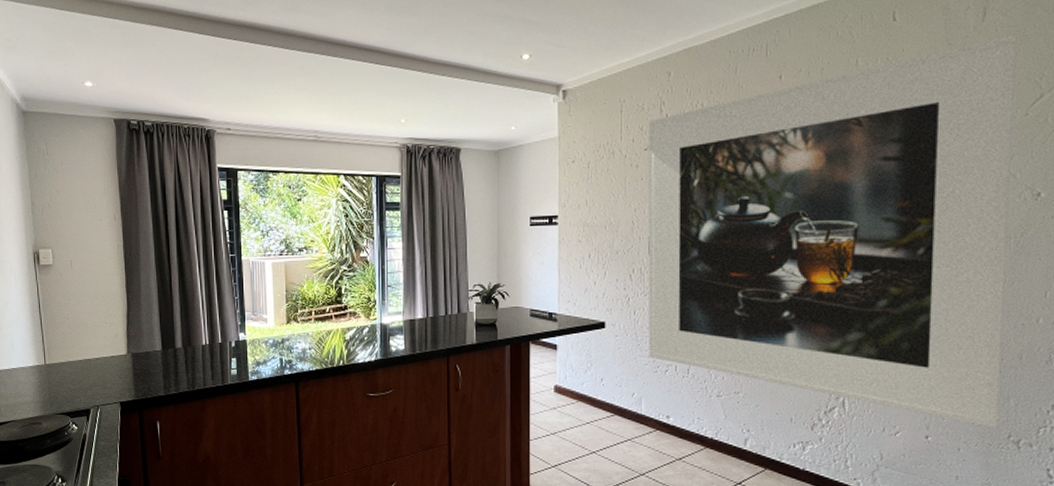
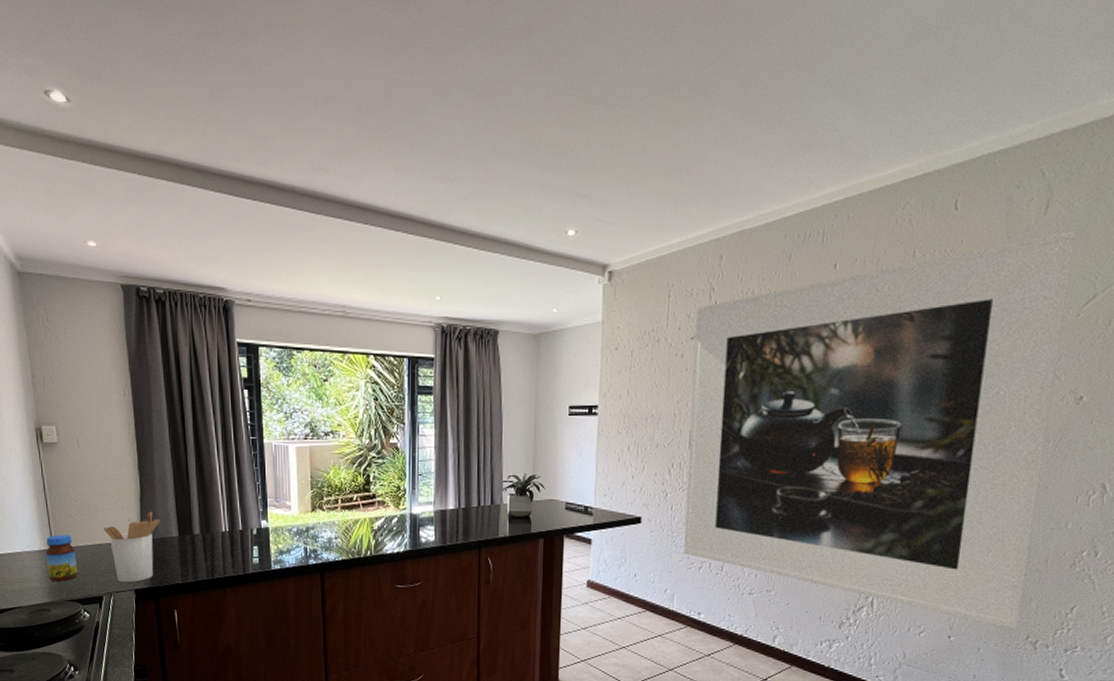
jar: none [39,351,68,396] -> present [46,535,78,582]
utensil holder: none [92,326,145,396] -> present [103,511,160,583]

